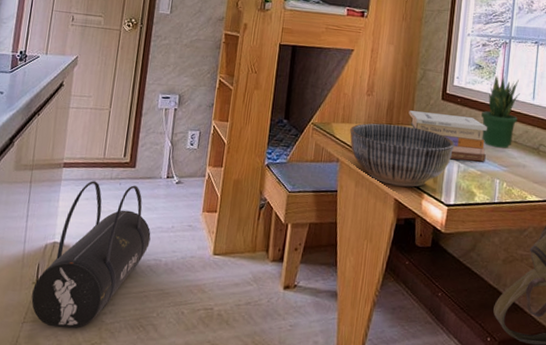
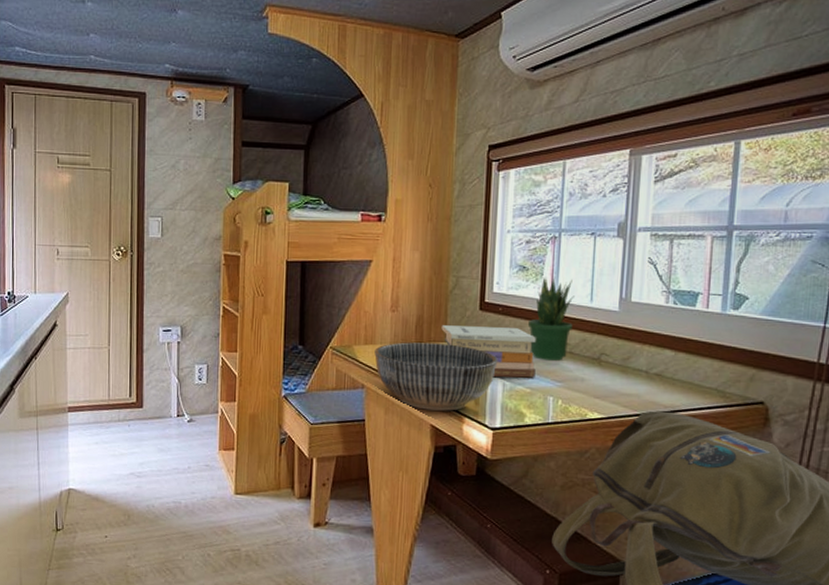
duffel bag: present [31,181,151,329] -> none [54,424,167,575]

